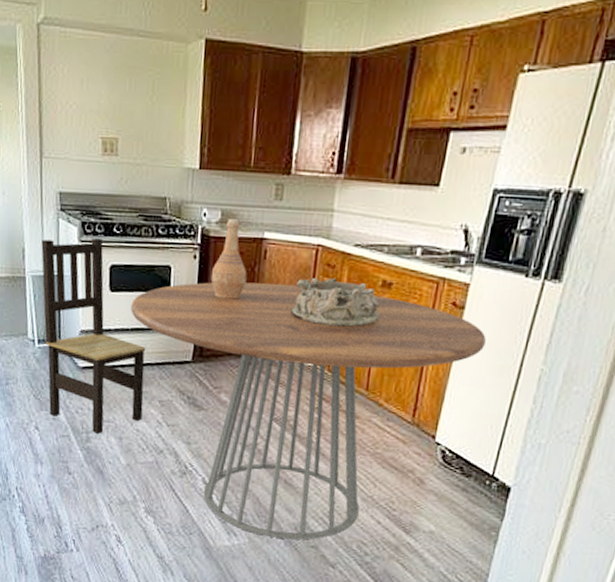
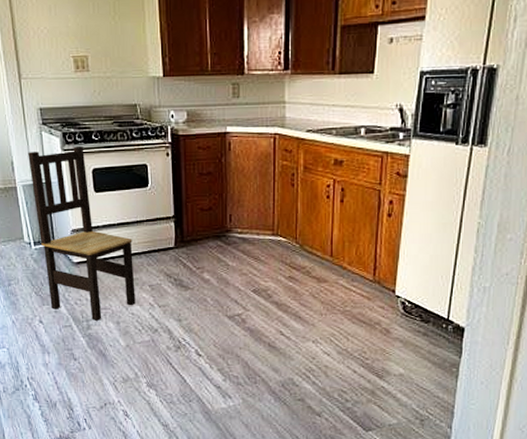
dining table: present [131,282,486,540] -> none [115,170,428,396]
vase: present [210,219,247,300] -> none [183,118,216,189]
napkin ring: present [291,278,380,327] -> none [258,161,335,203]

